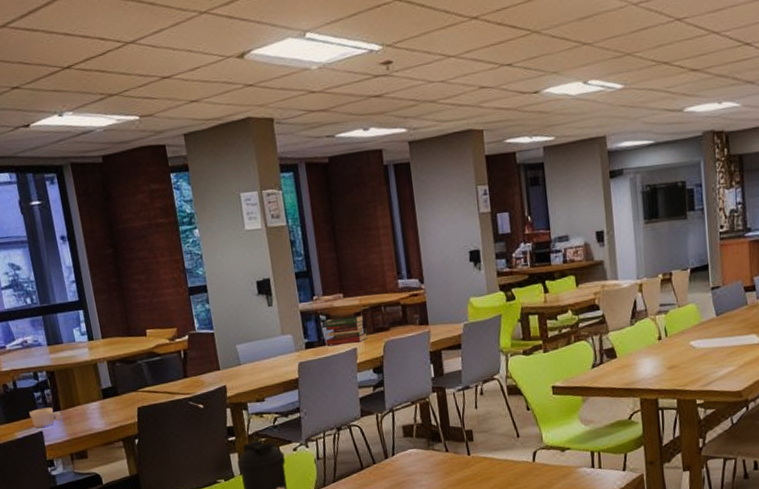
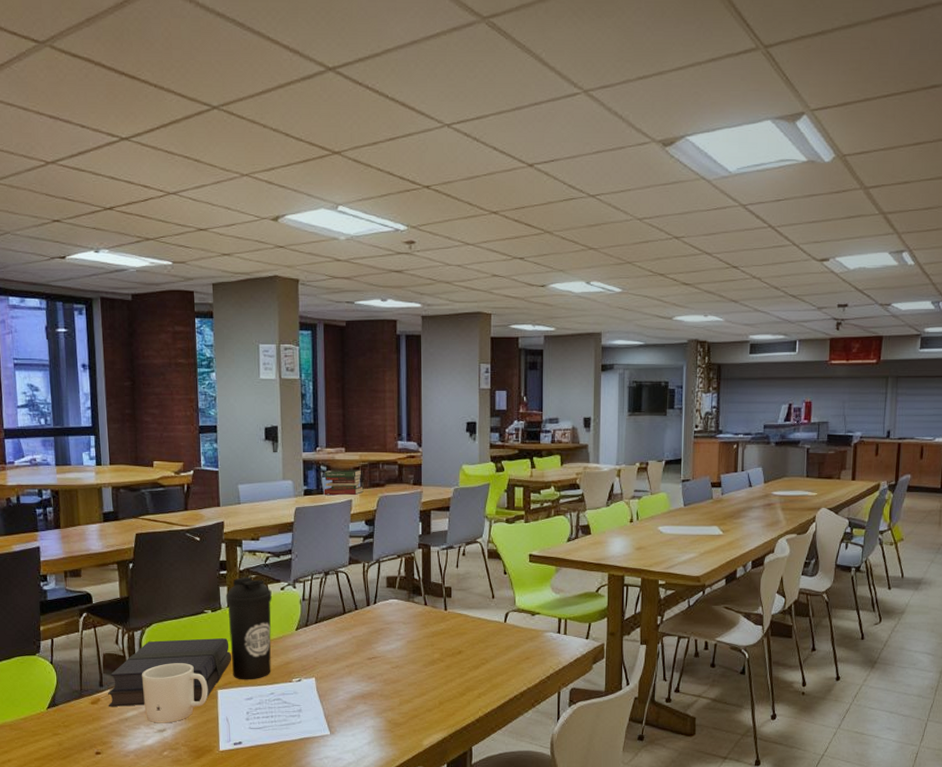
cup: present [29,407,62,429] -> none [29,525,60,544]

